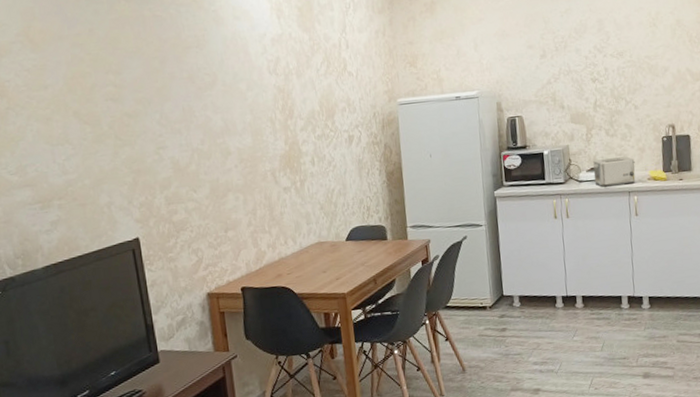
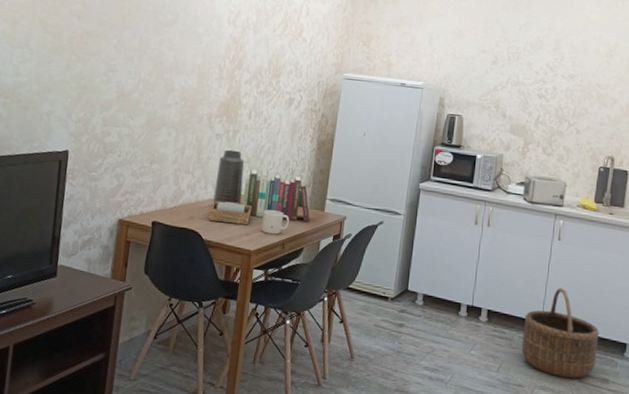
vase: none [292,199,325,256] -> present [212,149,245,205]
napkin holder: none [294,250,337,274] -> present [207,200,253,225]
books: none [323,211,396,260] -> present [243,169,310,222]
mug: none [348,249,377,274] -> present [261,210,290,235]
basket: none [617,259,690,342] -> present [521,287,600,379]

